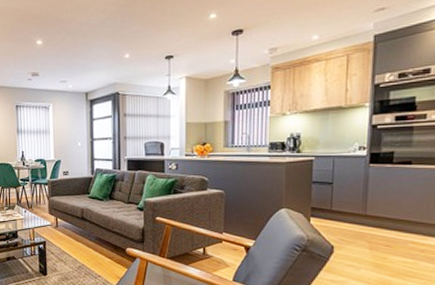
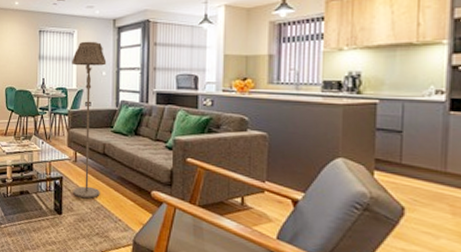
floor lamp: none [49,114,81,259] -> present [72,41,107,198]

